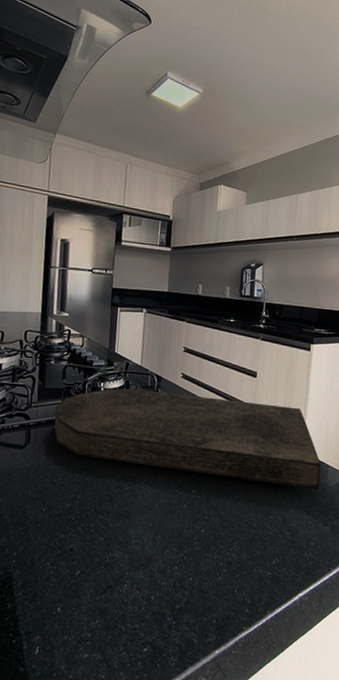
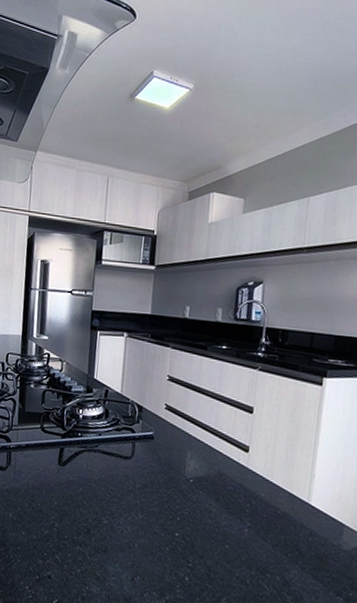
cutting board: present [54,388,321,489] -> none [33,416,334,551]

